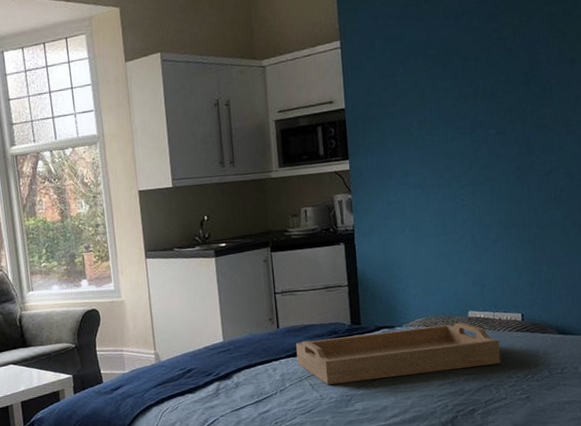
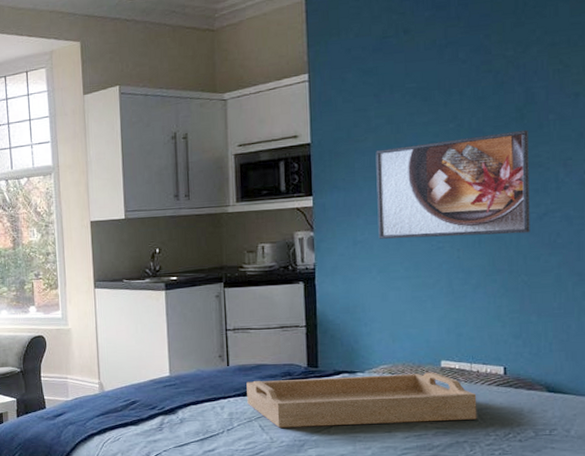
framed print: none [404,93,539,199] -> present [375,129,530,239]

